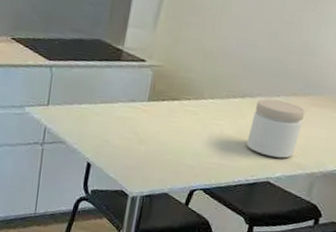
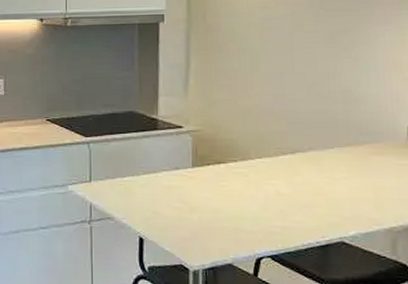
jar: present [246,99,306,158] -> none [308,153,367,214]

